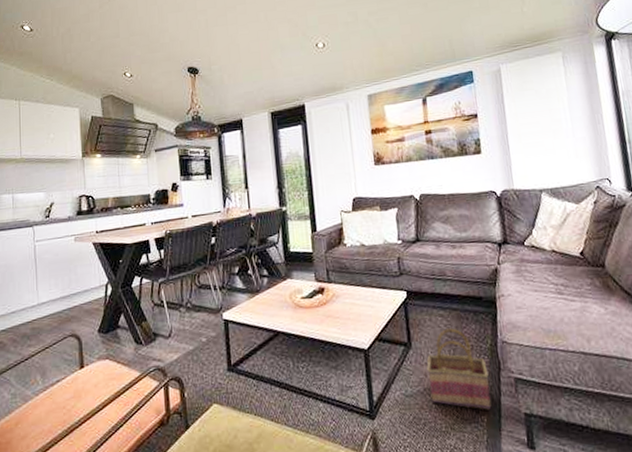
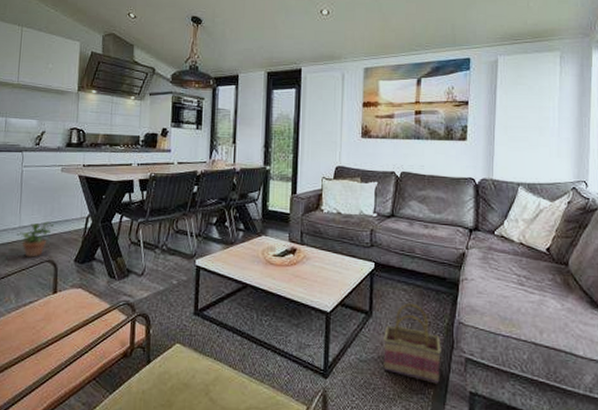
potted plant: none [37,294,73,334] -> present [17,221,54,257]

